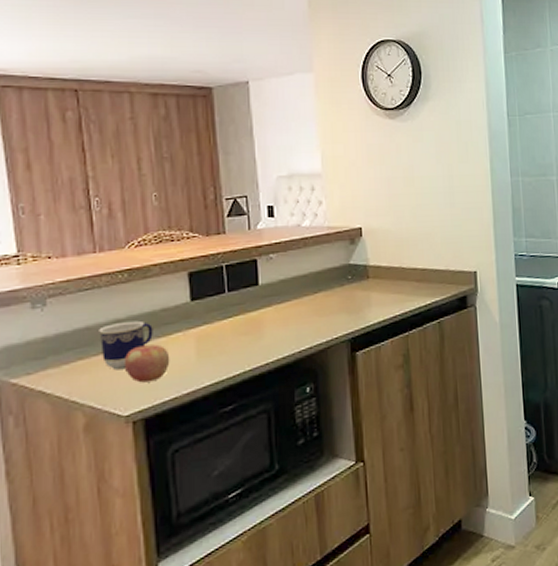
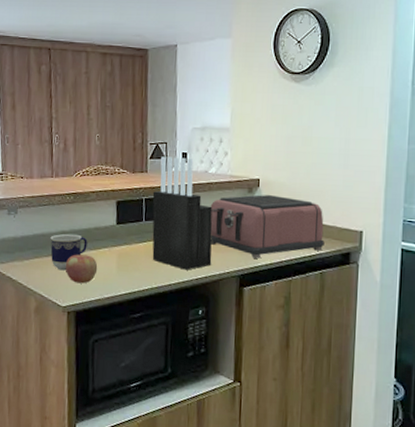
knife block: none [234,211,316,344] -> present [152,156,213,270]
toaster: none [307,243,439,317] -> present [210,194,325,259]

